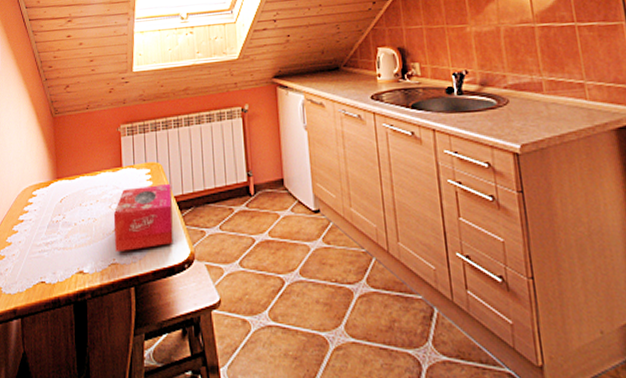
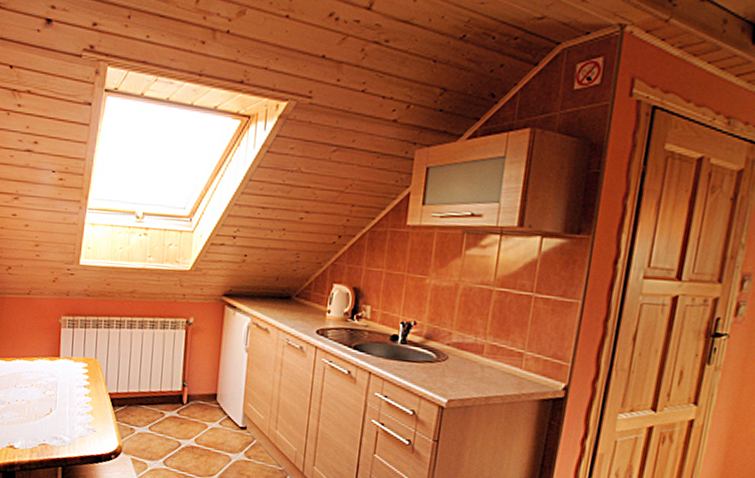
tissue box: present [113,183,173,251] -> none [46,378,107,436]

